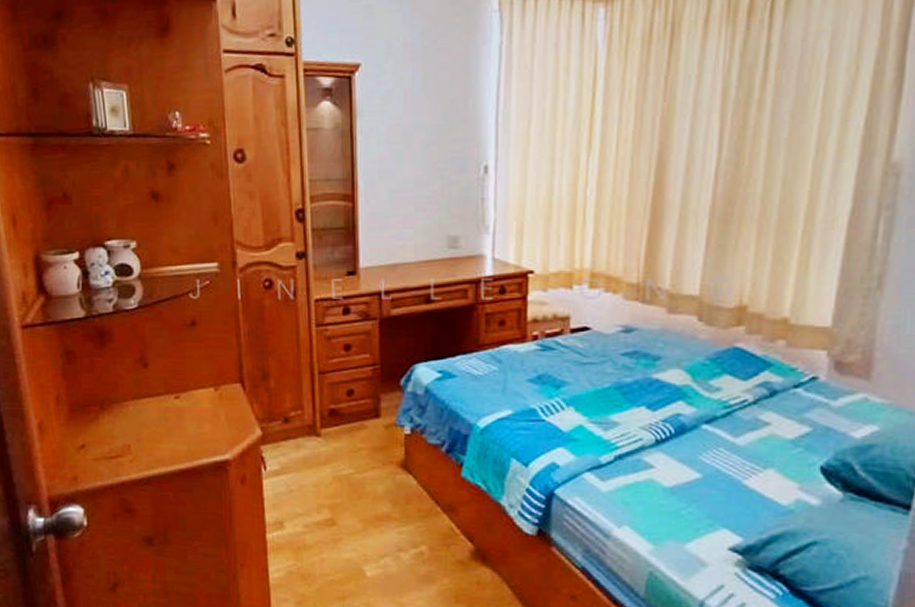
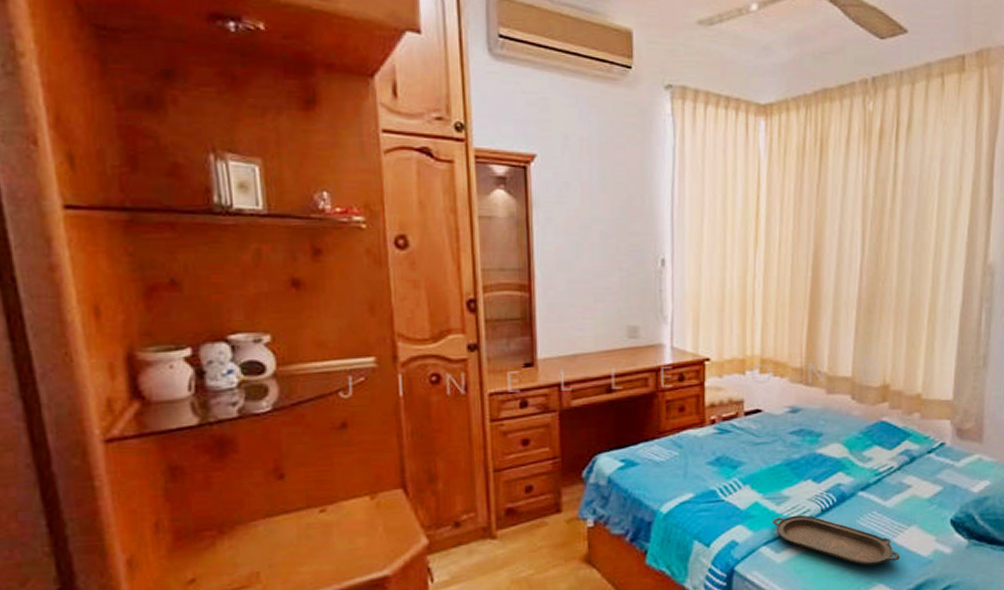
serving tray: none [599,443,751,507] -> present [773,514,900,566]

